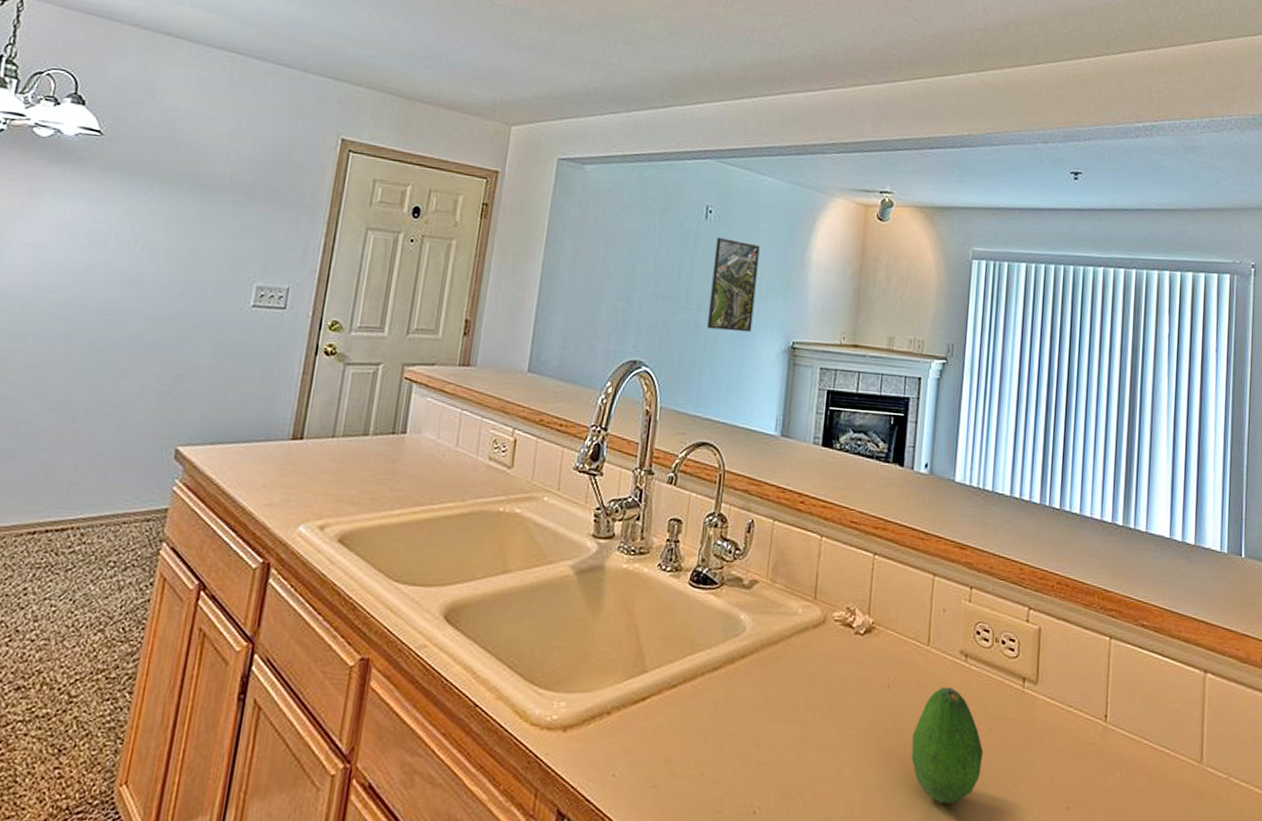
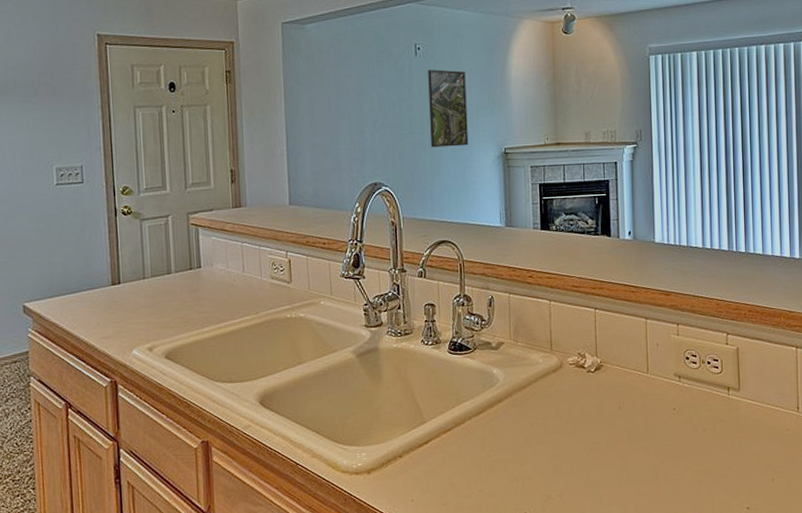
fruit: present [911,686,984,804] -> none [643,402,701,489]

